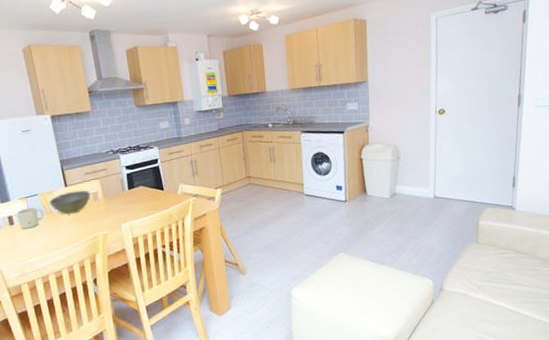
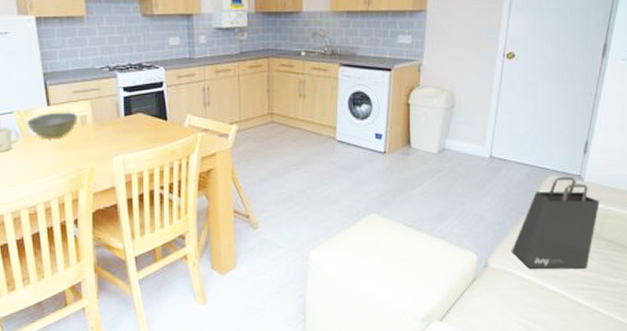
shopping bag: none [462,207,532,289] -> present [512,176,600,270]

